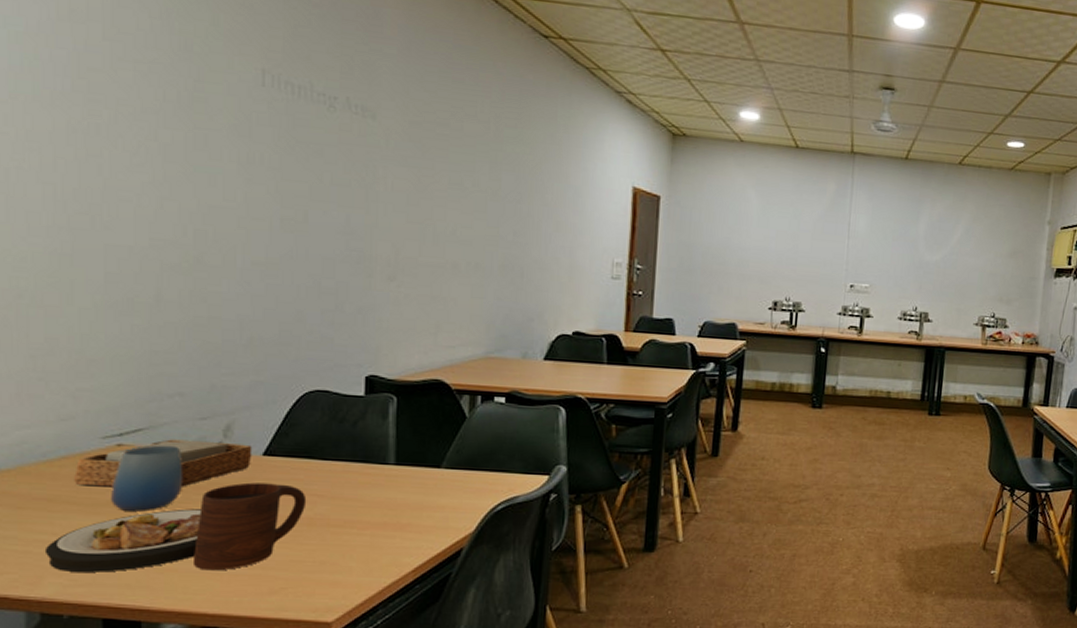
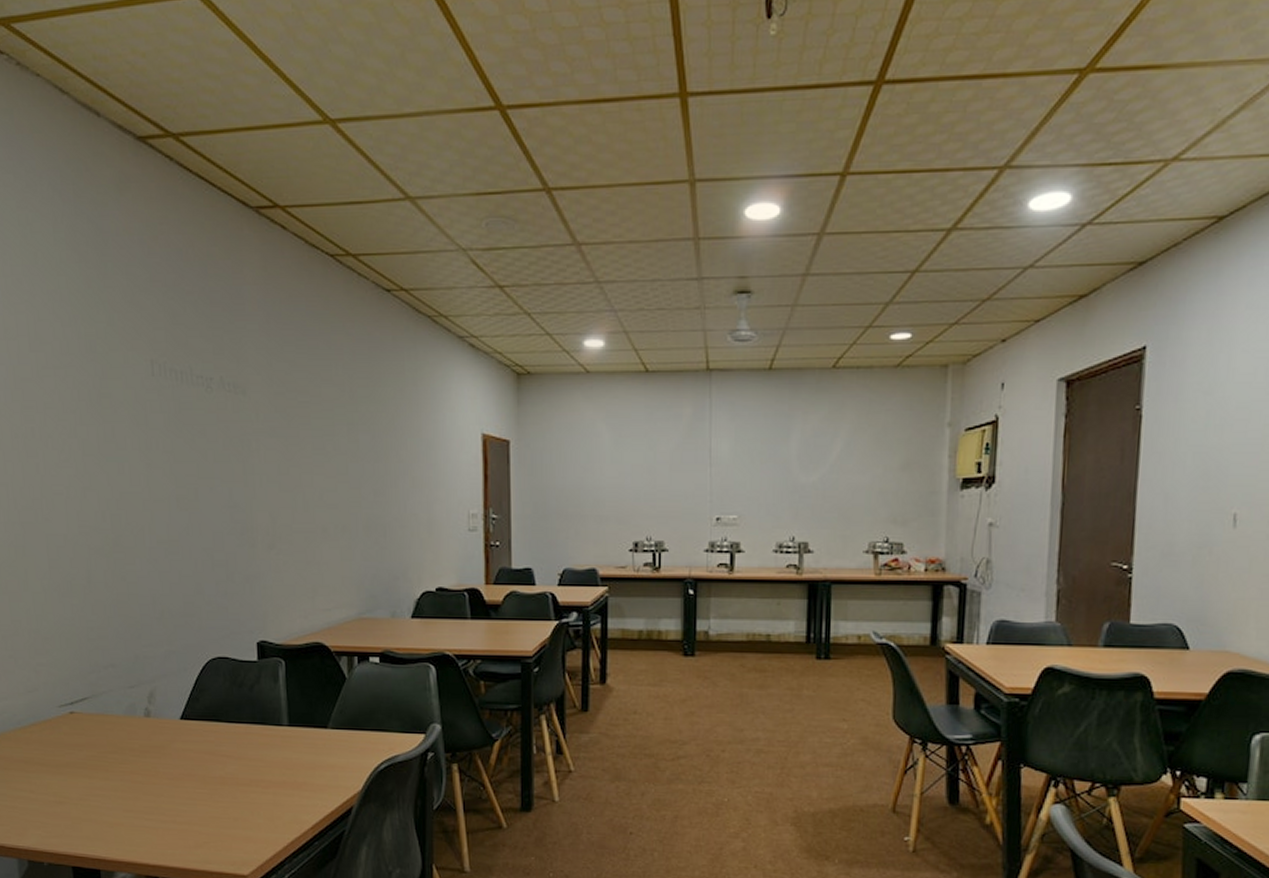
plate: present [44,508,201,573] -> none [26,769,138,826]
napkin holder: present [74,439,253,487] -> none [41,706,172,750]
cup: present [110,445,183,511] -> none [68,712,121,772]
cup: present [194,482,307,571] -> none [134,744,219,826]

